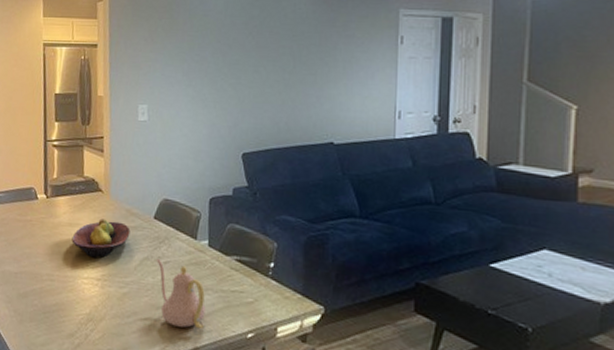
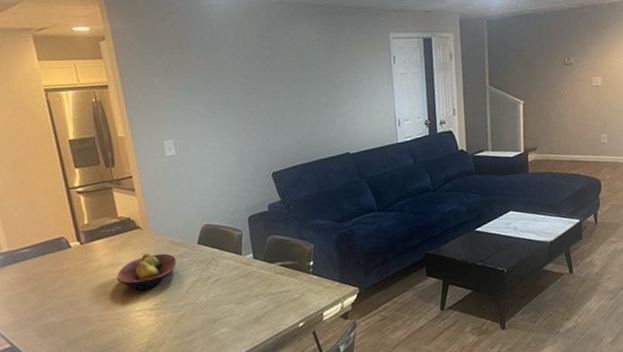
teapot: present [157,259,205,330] -> none [207,279,260,333]

